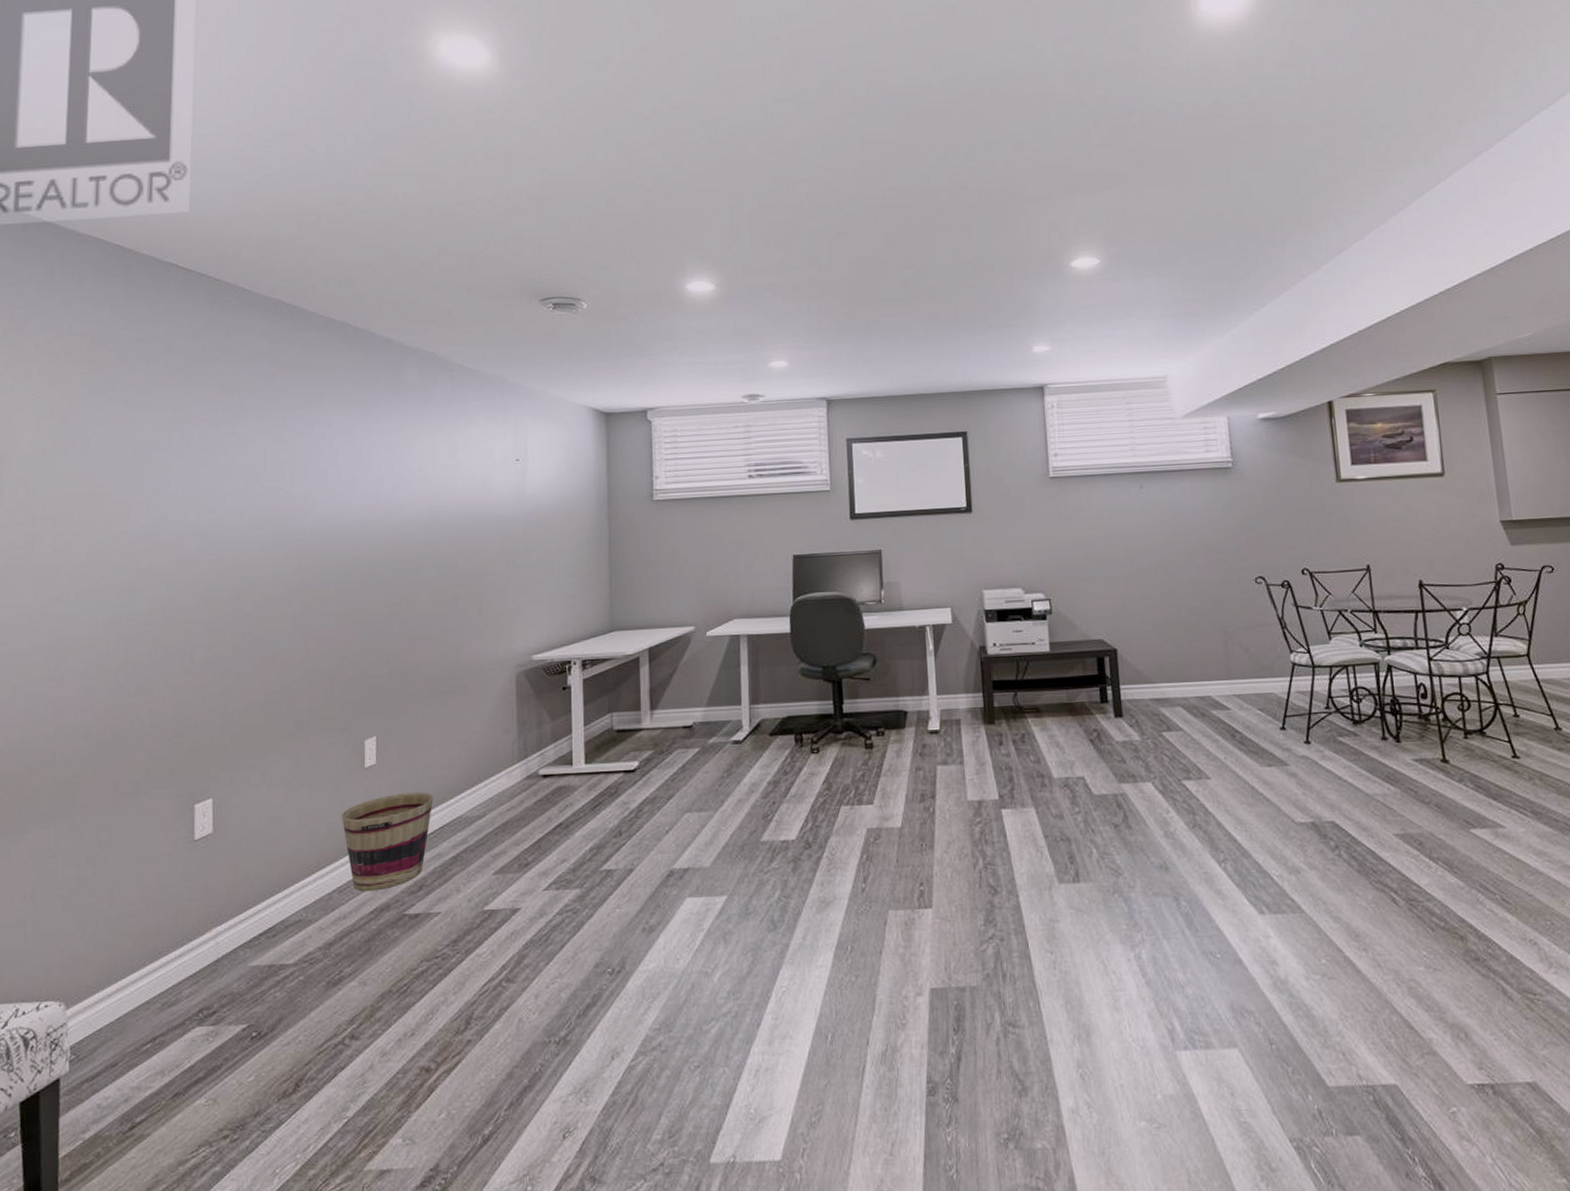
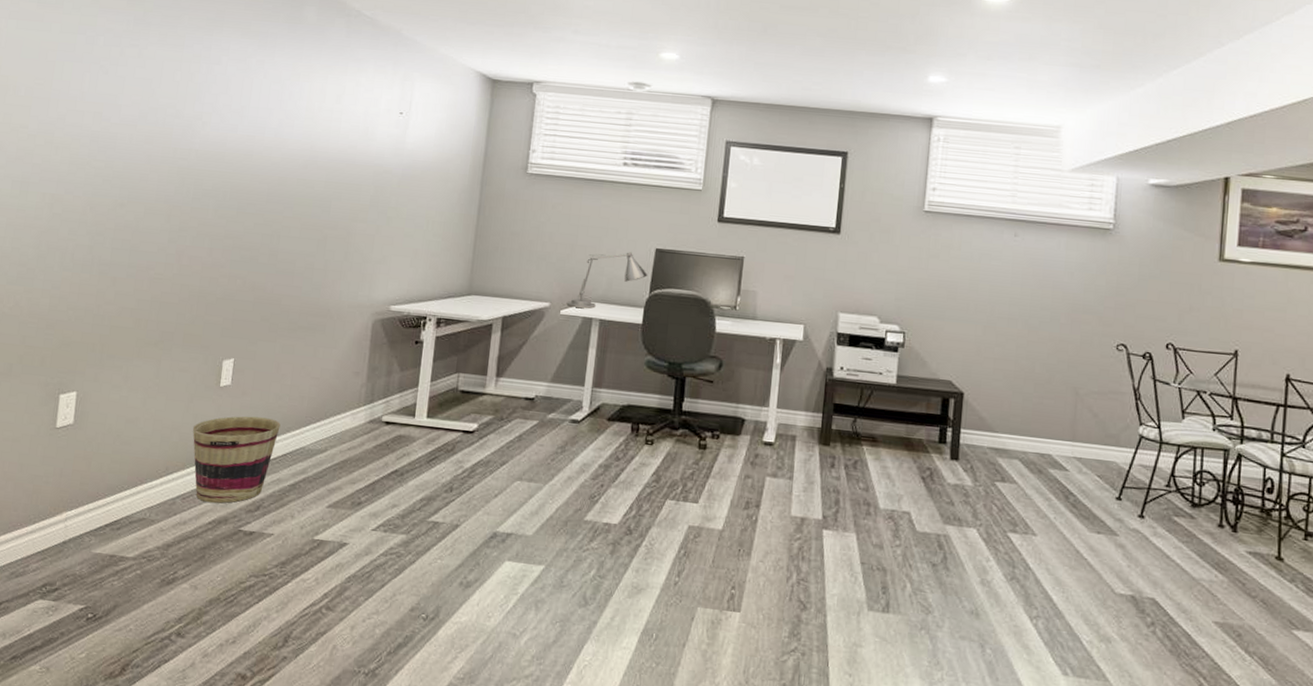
desk lamp: none [711,563,788,628] -> present [566,252,647,310]

